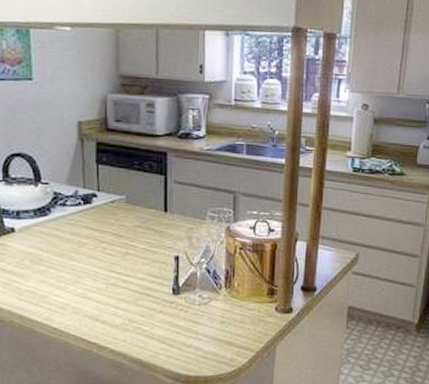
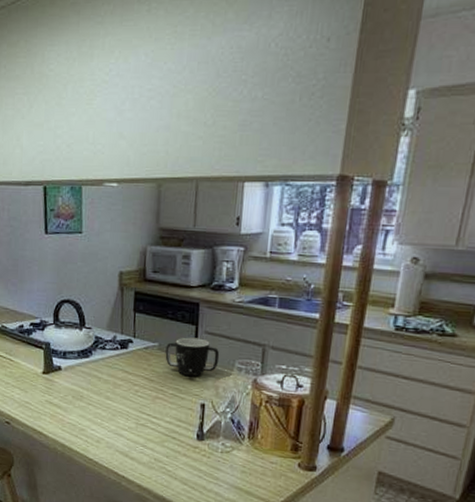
mug: none [133,188,191,228] -> present [165,337,220,377]

